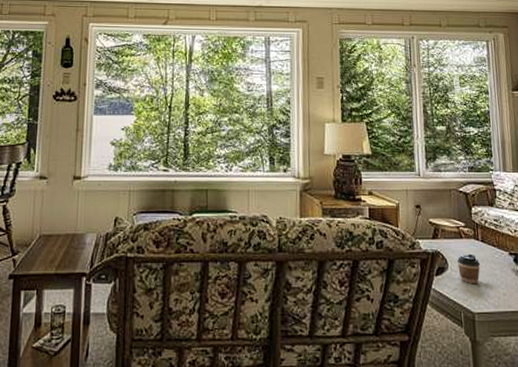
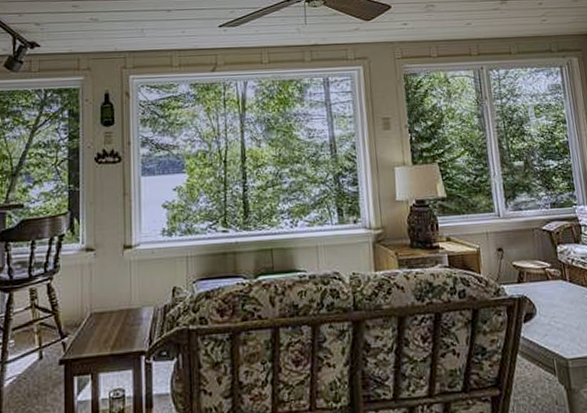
coffee cup: present [456,253,481,285] -> none [544,295,571,329]

